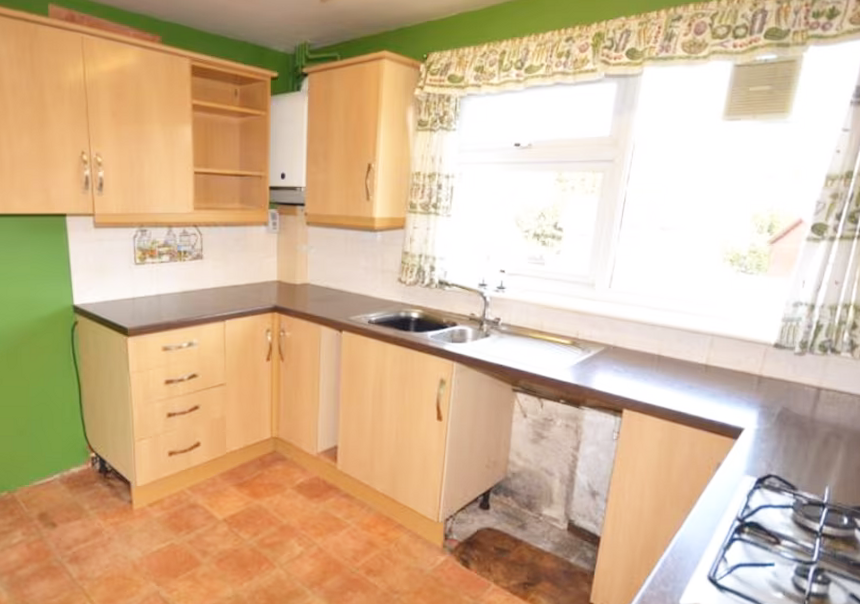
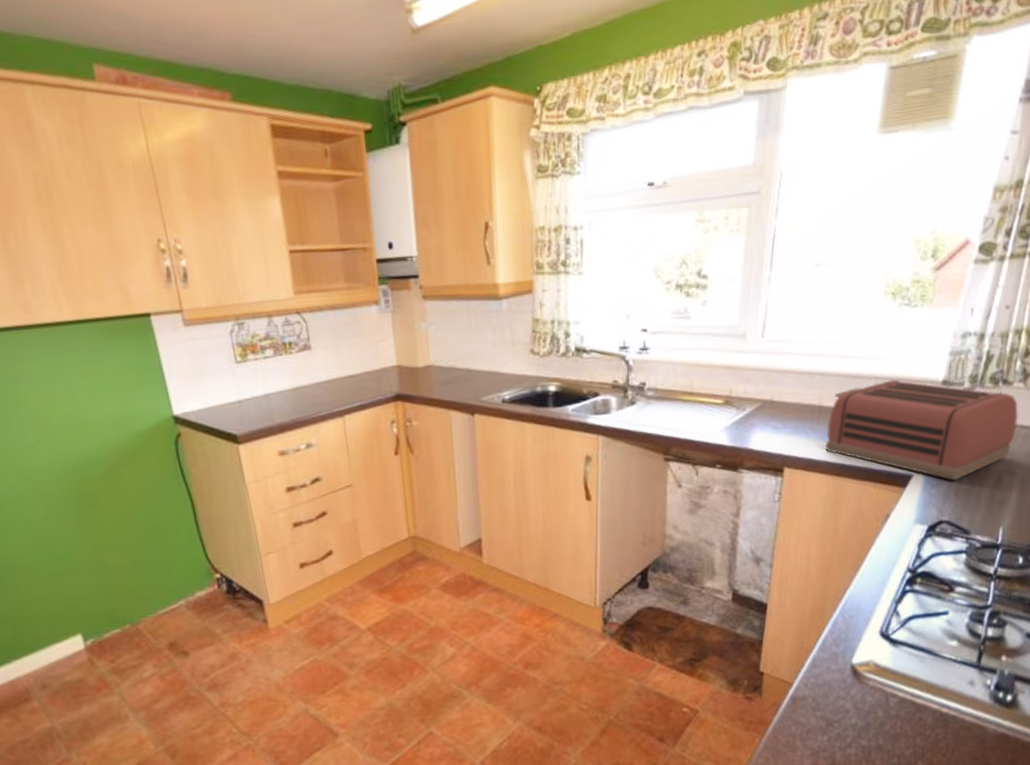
toaster: none [663,338,845,438] -> present [825,379,1018,481]

